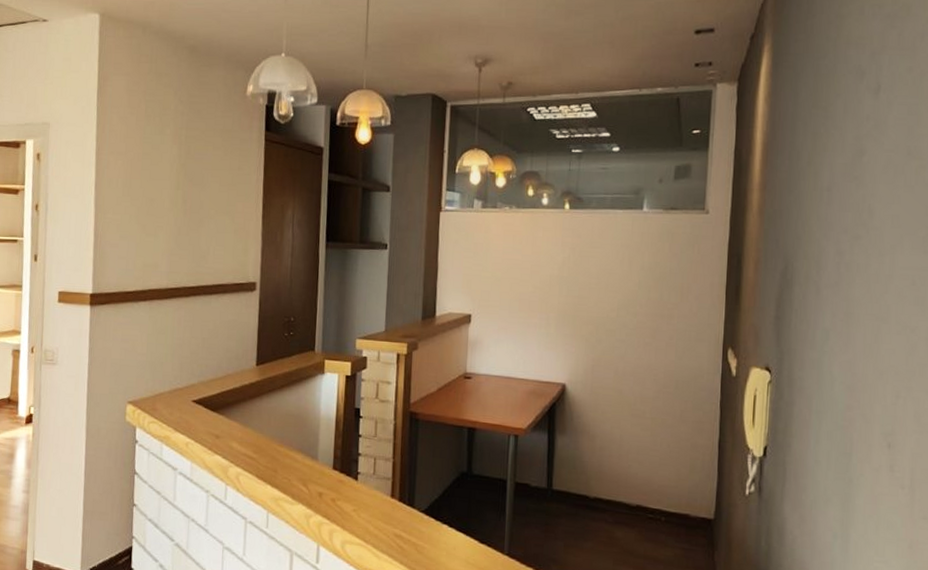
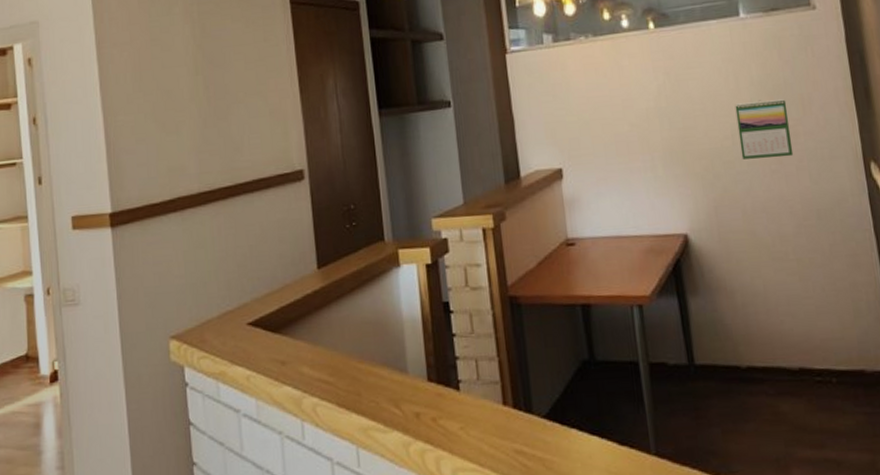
calendar: none [622,283,669,334] -> present [735,99,794,159]

